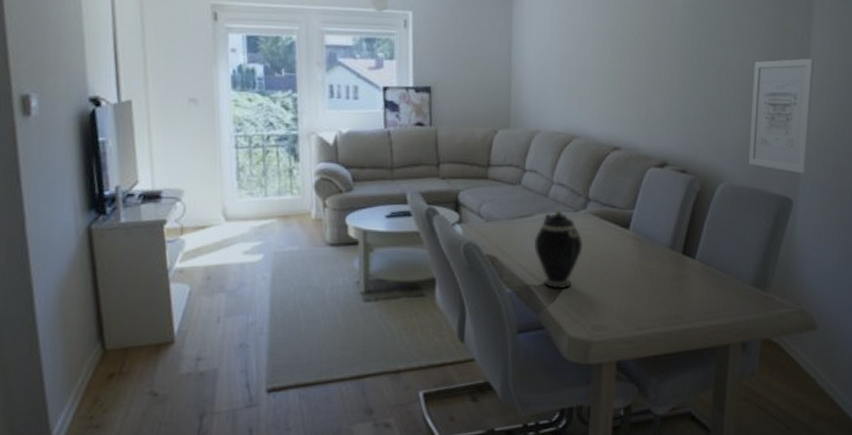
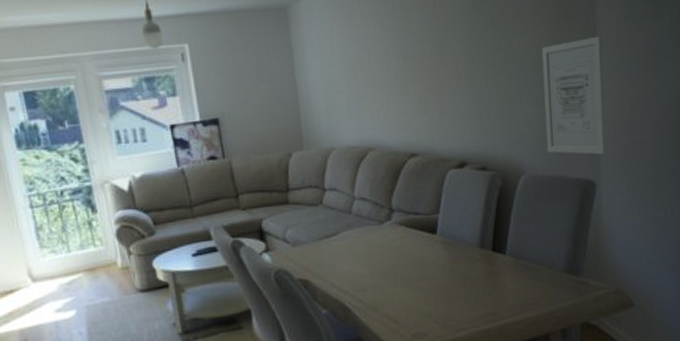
teapot: present [534,207,582,290] -> none [344,221,392,303]

